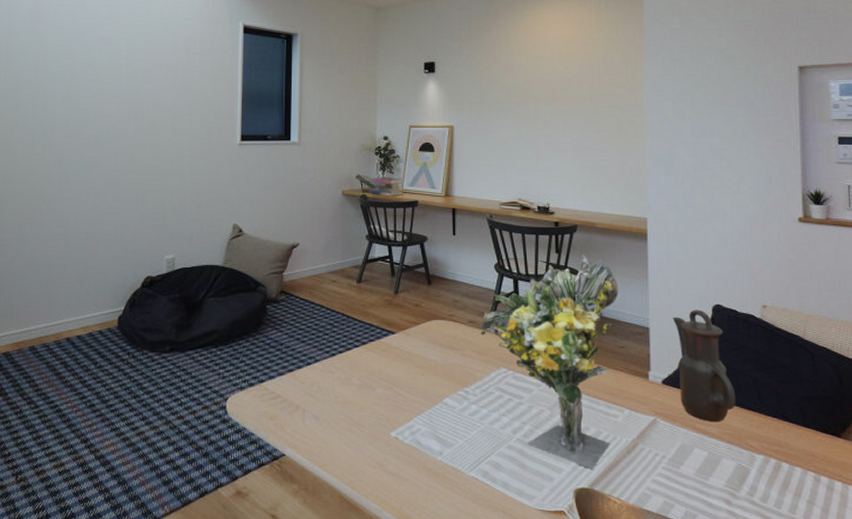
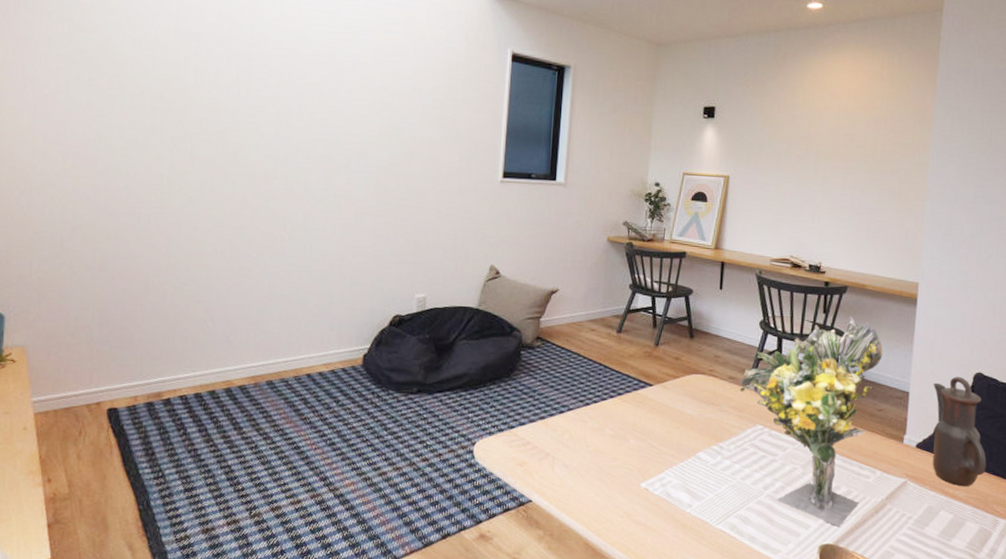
books: present [368,177,402,197] -> none [635,224,671,246]

